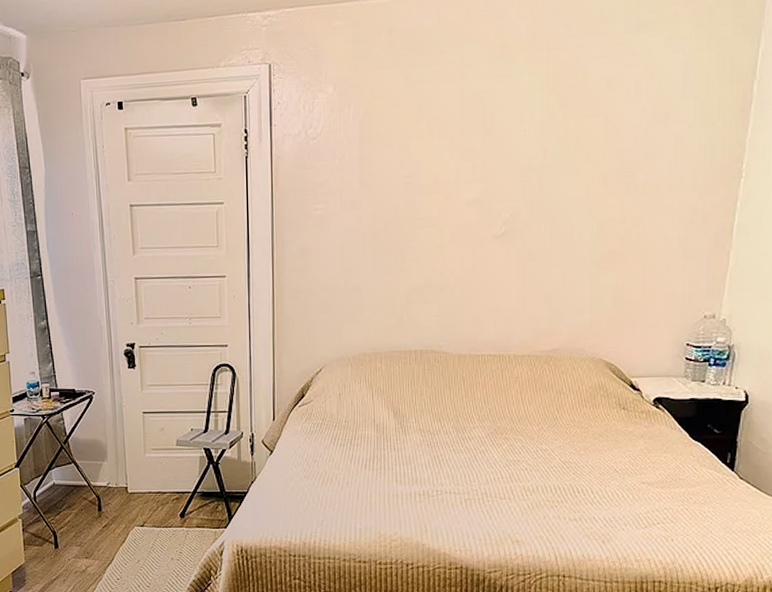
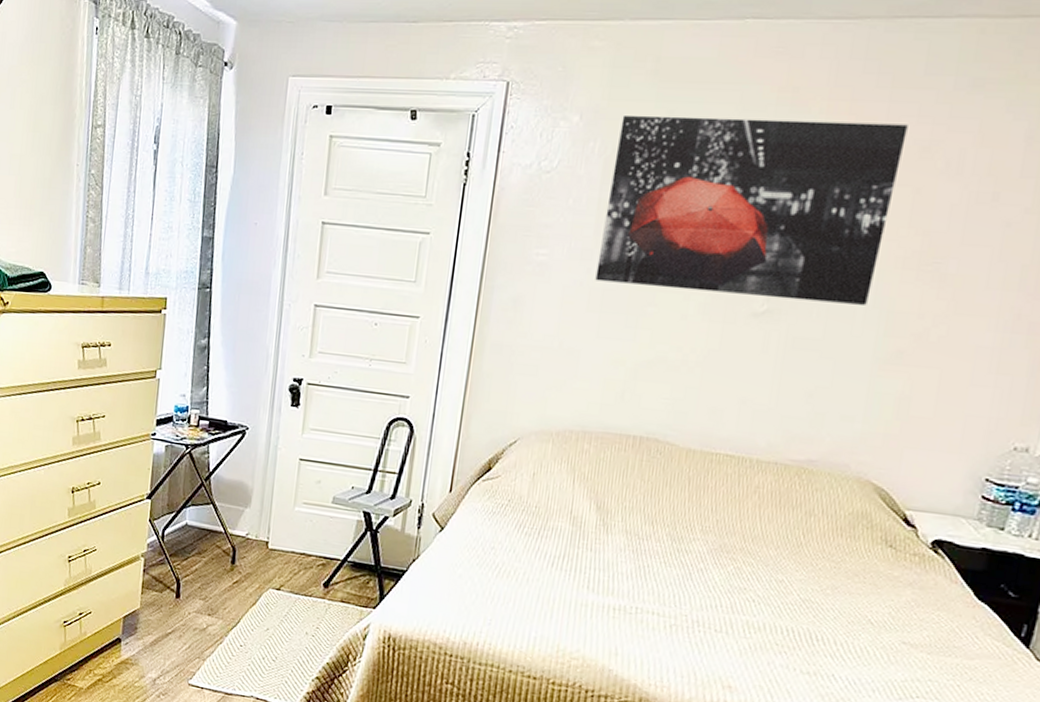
wall art: none [366,65,593,226] -> present [595,115,908,305]

